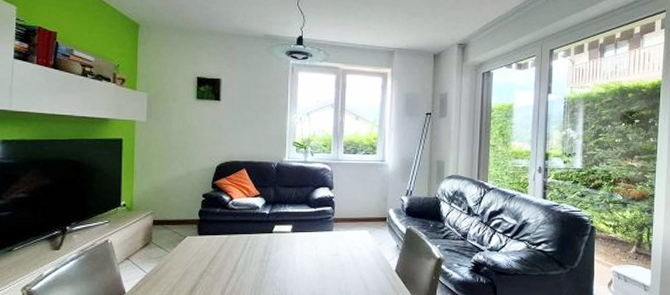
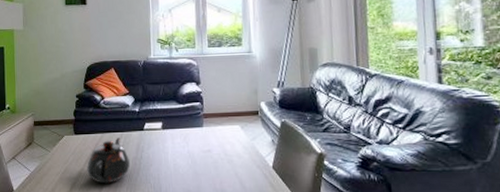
teapot: none [210,239,257,286] -> present [87,137,131,184]

